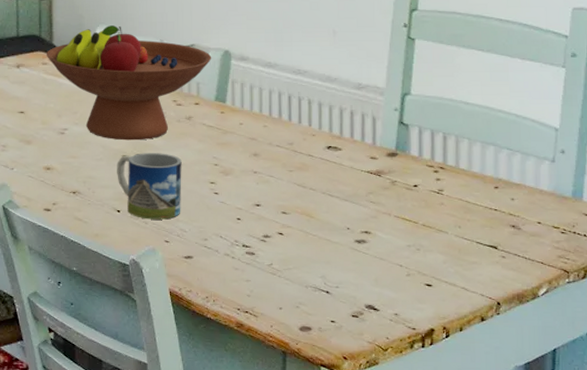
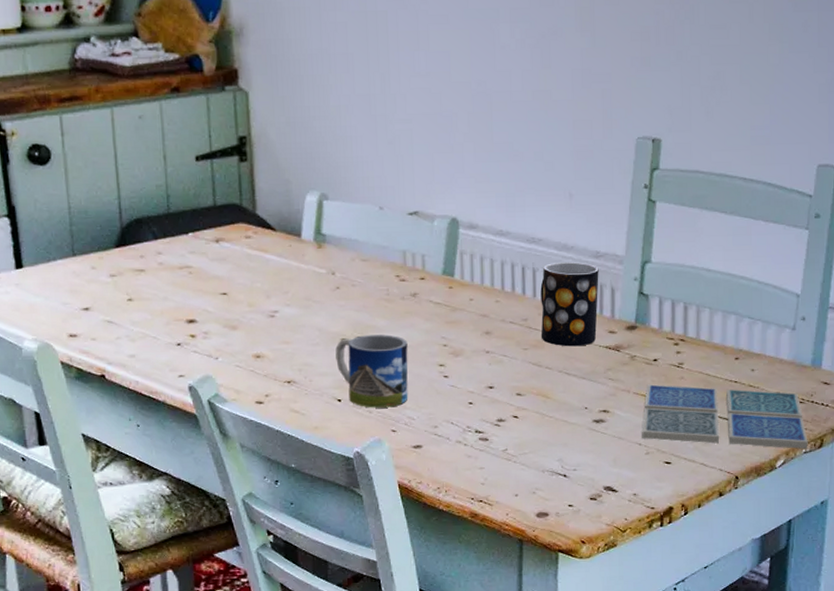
fruit bowl: present [46,25,212,141] -> none [249,191,438,322]
mug: none [305,93,361,170] -> present [540,262,599,347]
drink coaster: none [402,209,571,280] -> present [642,384,808,450]

